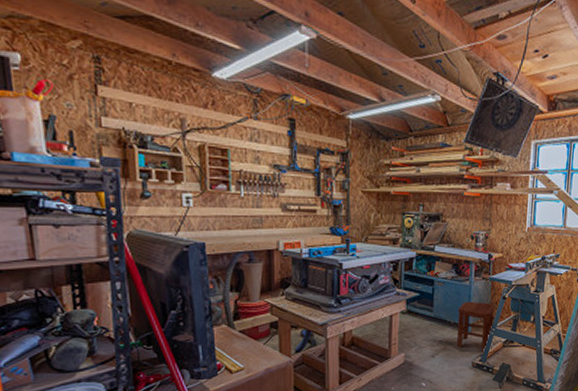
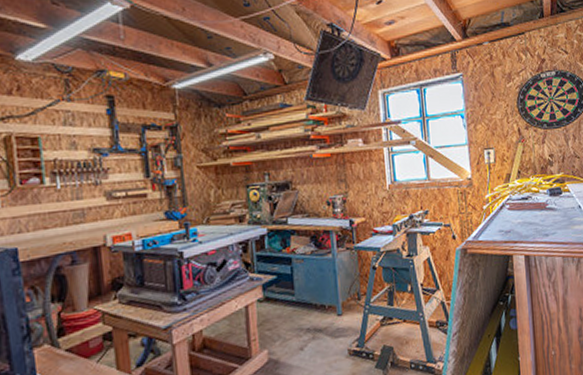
stool: present [456,301,495,352] -> none [323,276,367,336]

